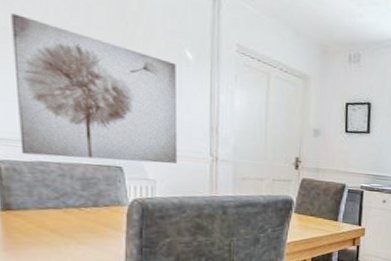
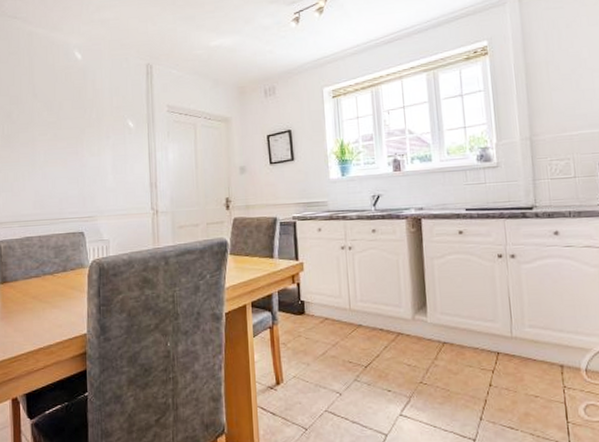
wall art: present [11,13,178,164] -> none [11,123,126,233]

